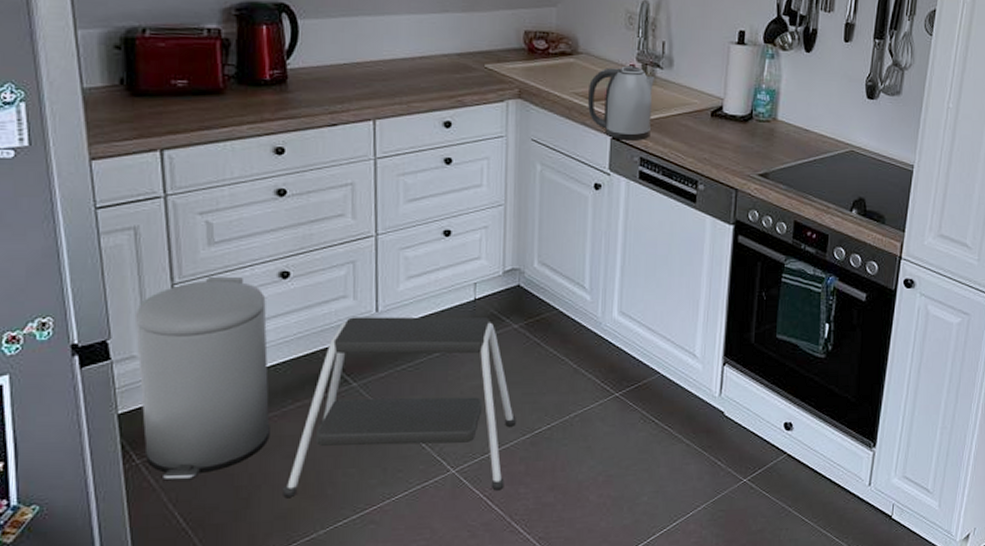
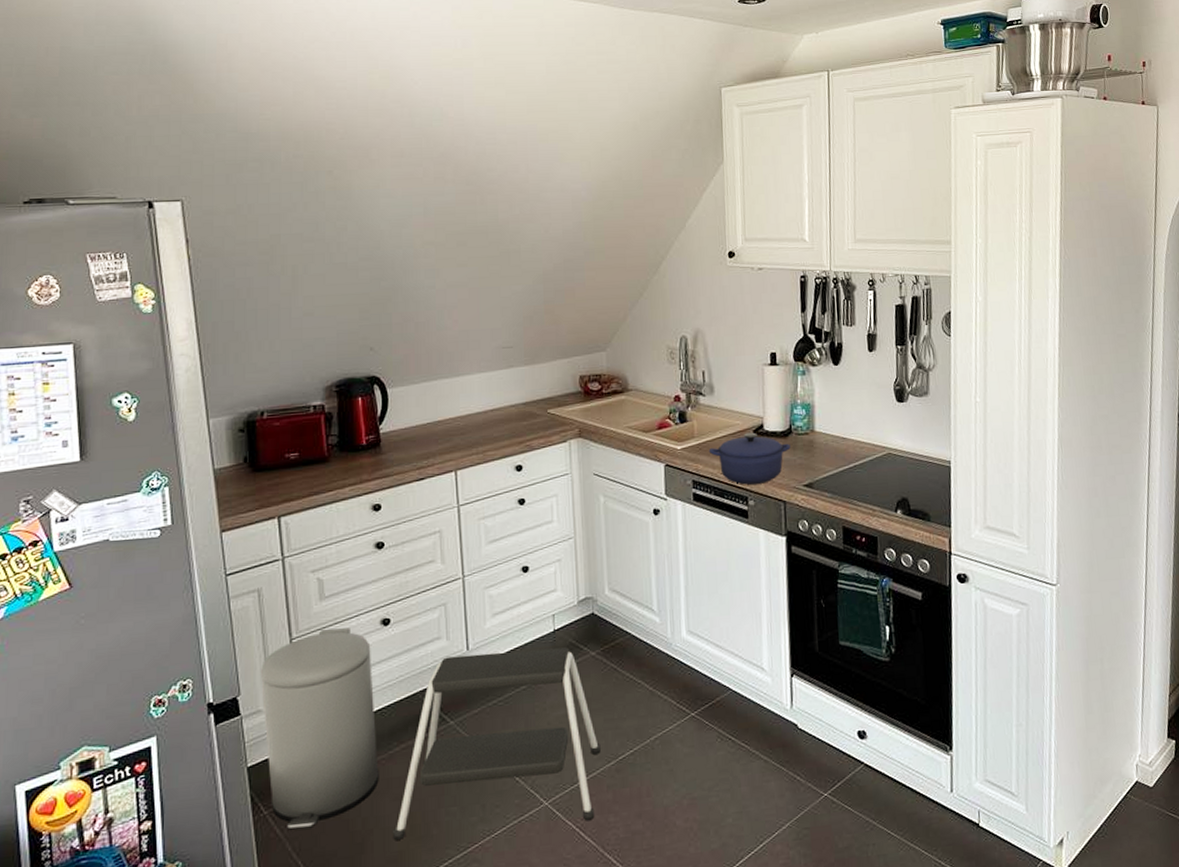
kettle: present [587,65,655,140] -> none [639,396,700,466]
cooking pot: none [660,113,749,168] -> present [708,432,791,485]

